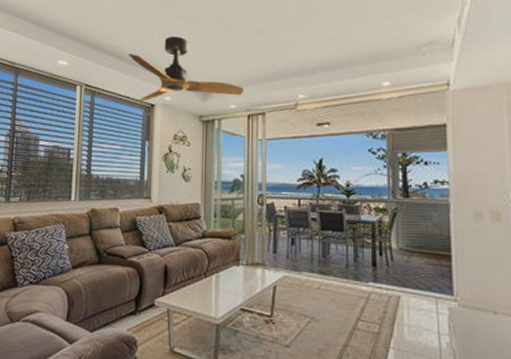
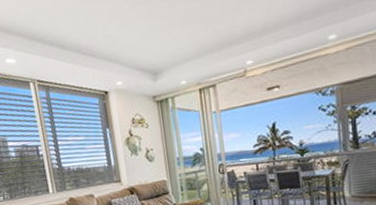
ceiling fan: present [128,36,244,102] -> none [73,15,192,91]

